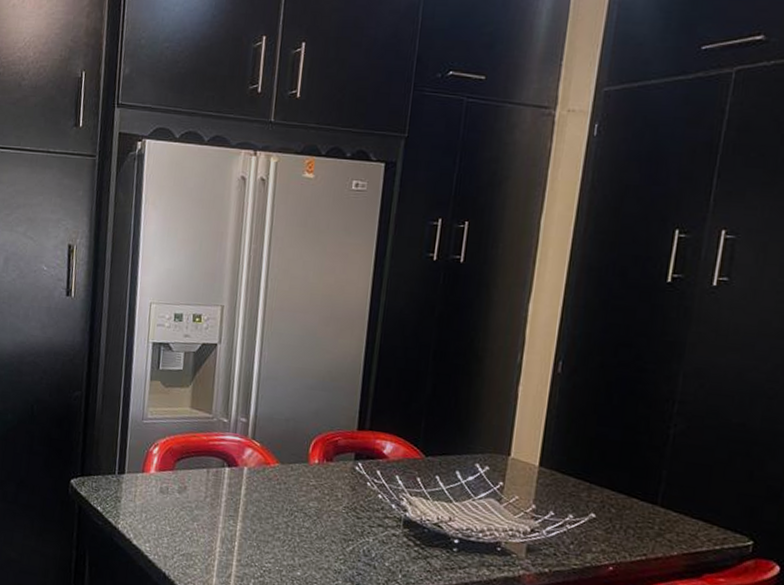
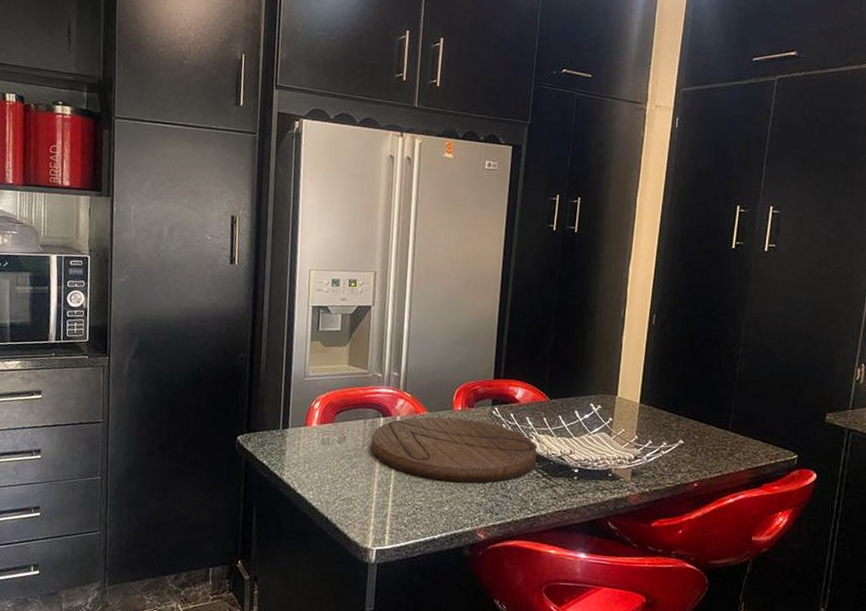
cutting board: none [214,469,408,548] -> present [371,417,537,483]

